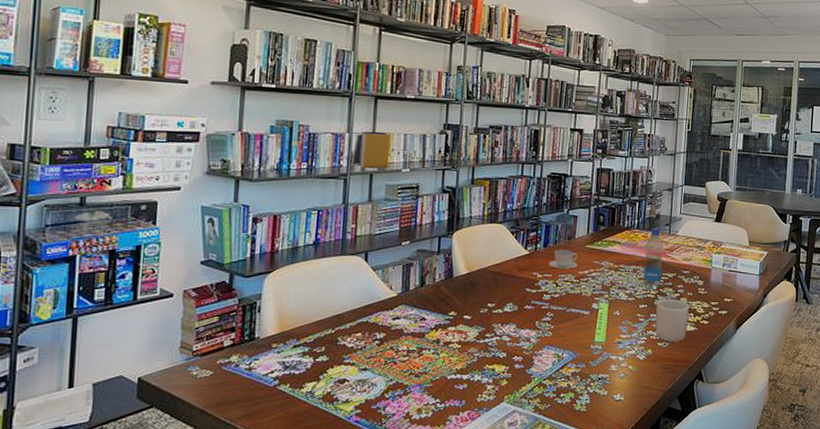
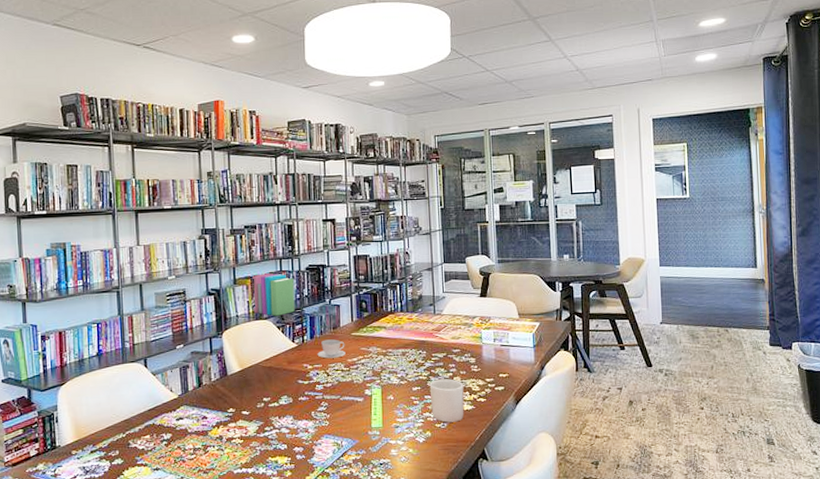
books: present [351,131,390,168] -> none [121,243,155,279]
books: none [489,176,534,221] -> present [253,273,295,316]
bottle: present [643,228,664,290] -> none [411,309,432,372]

